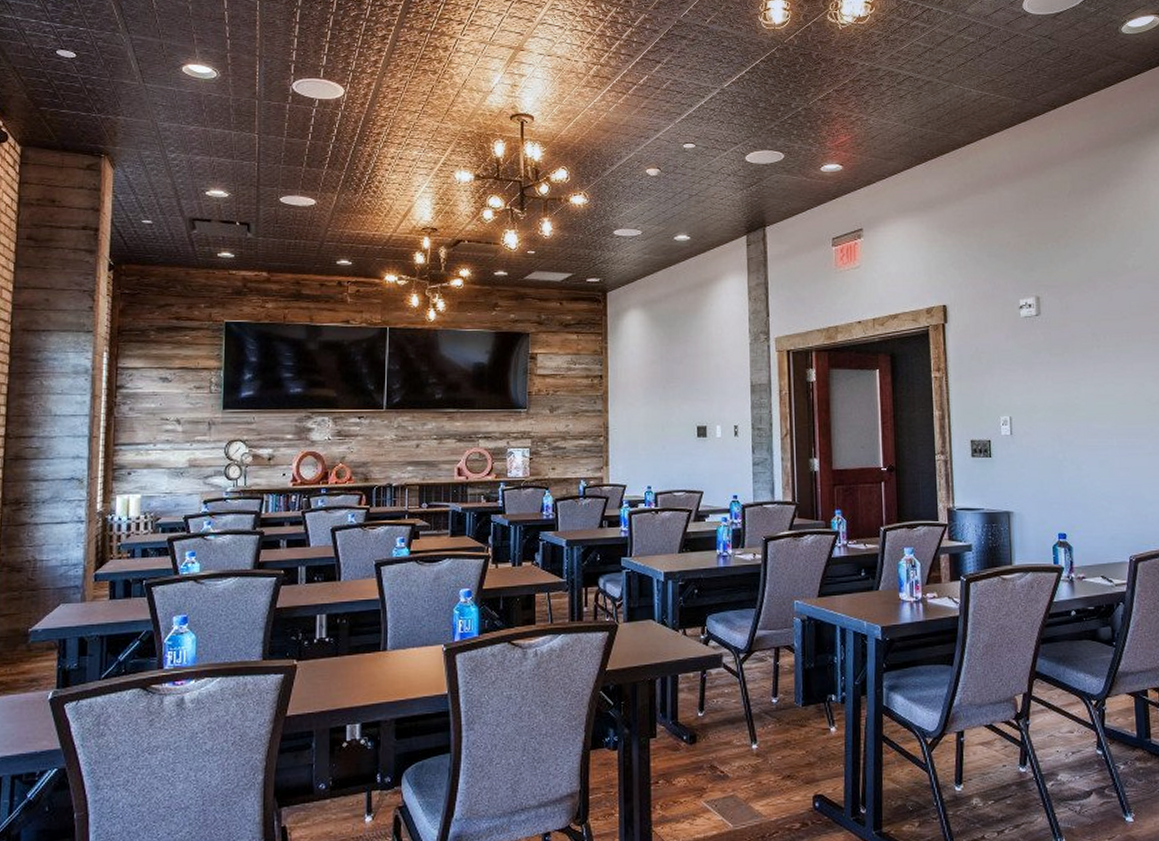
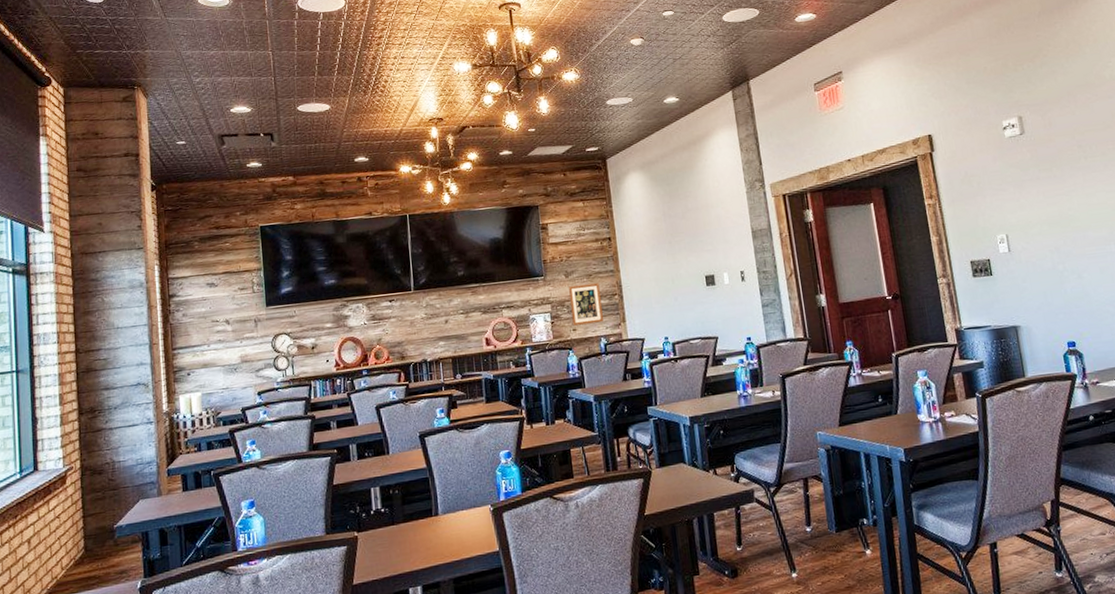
wall art: none [552,422,585,464] -> present [569,283,603,326]

